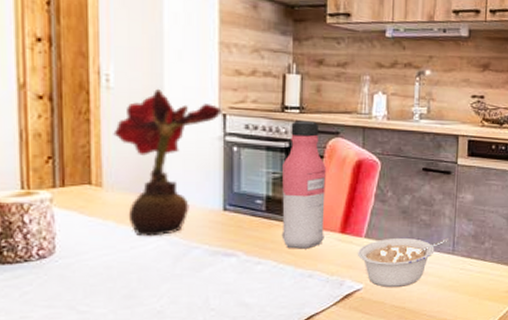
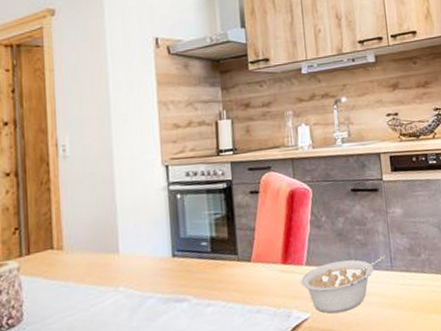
flower: present [113,88,222,237] -> none [71,151,165,294]
water bottle: present [281,121,326,249] -> none [222,160,268,286]

